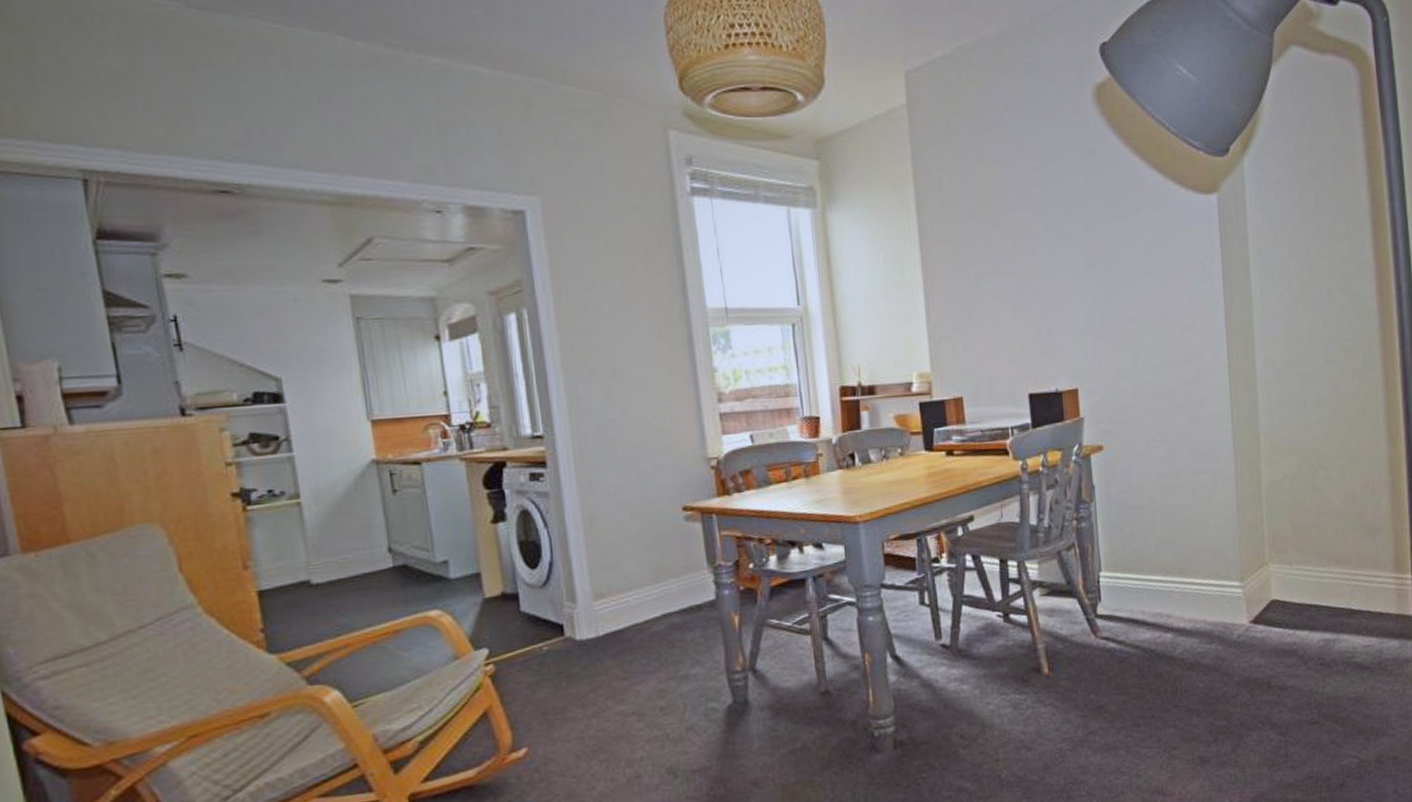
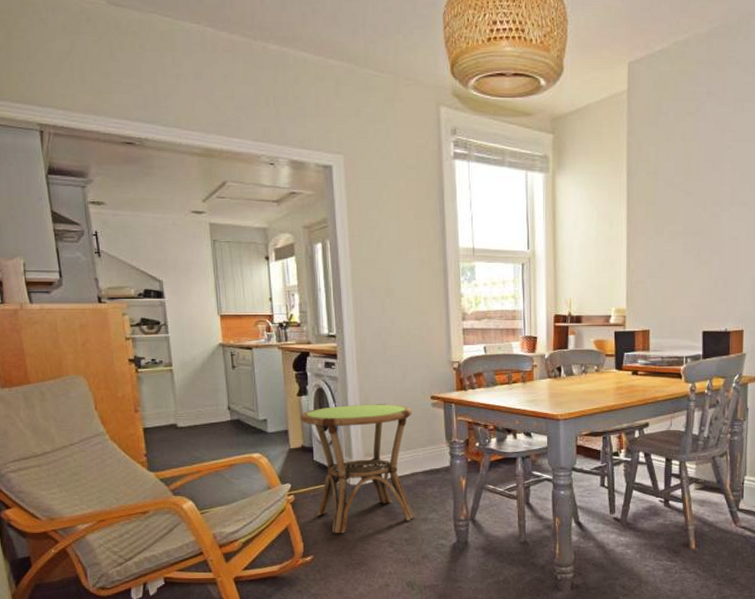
side table: none [497,522,672,711] -> present [300,404,415,533]

